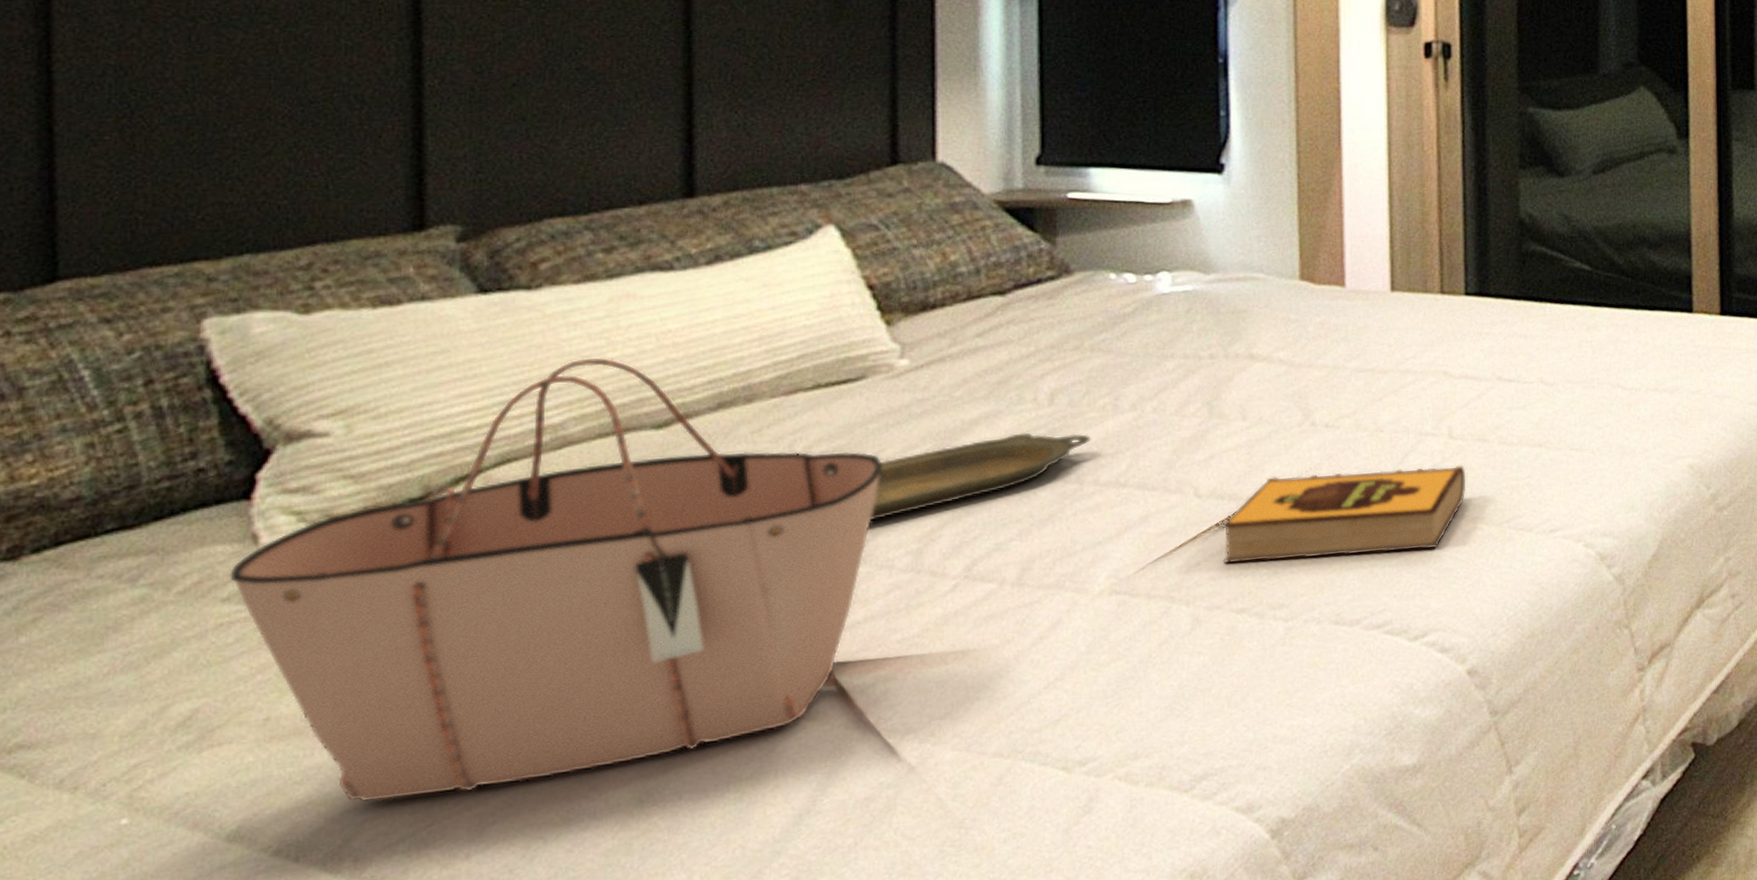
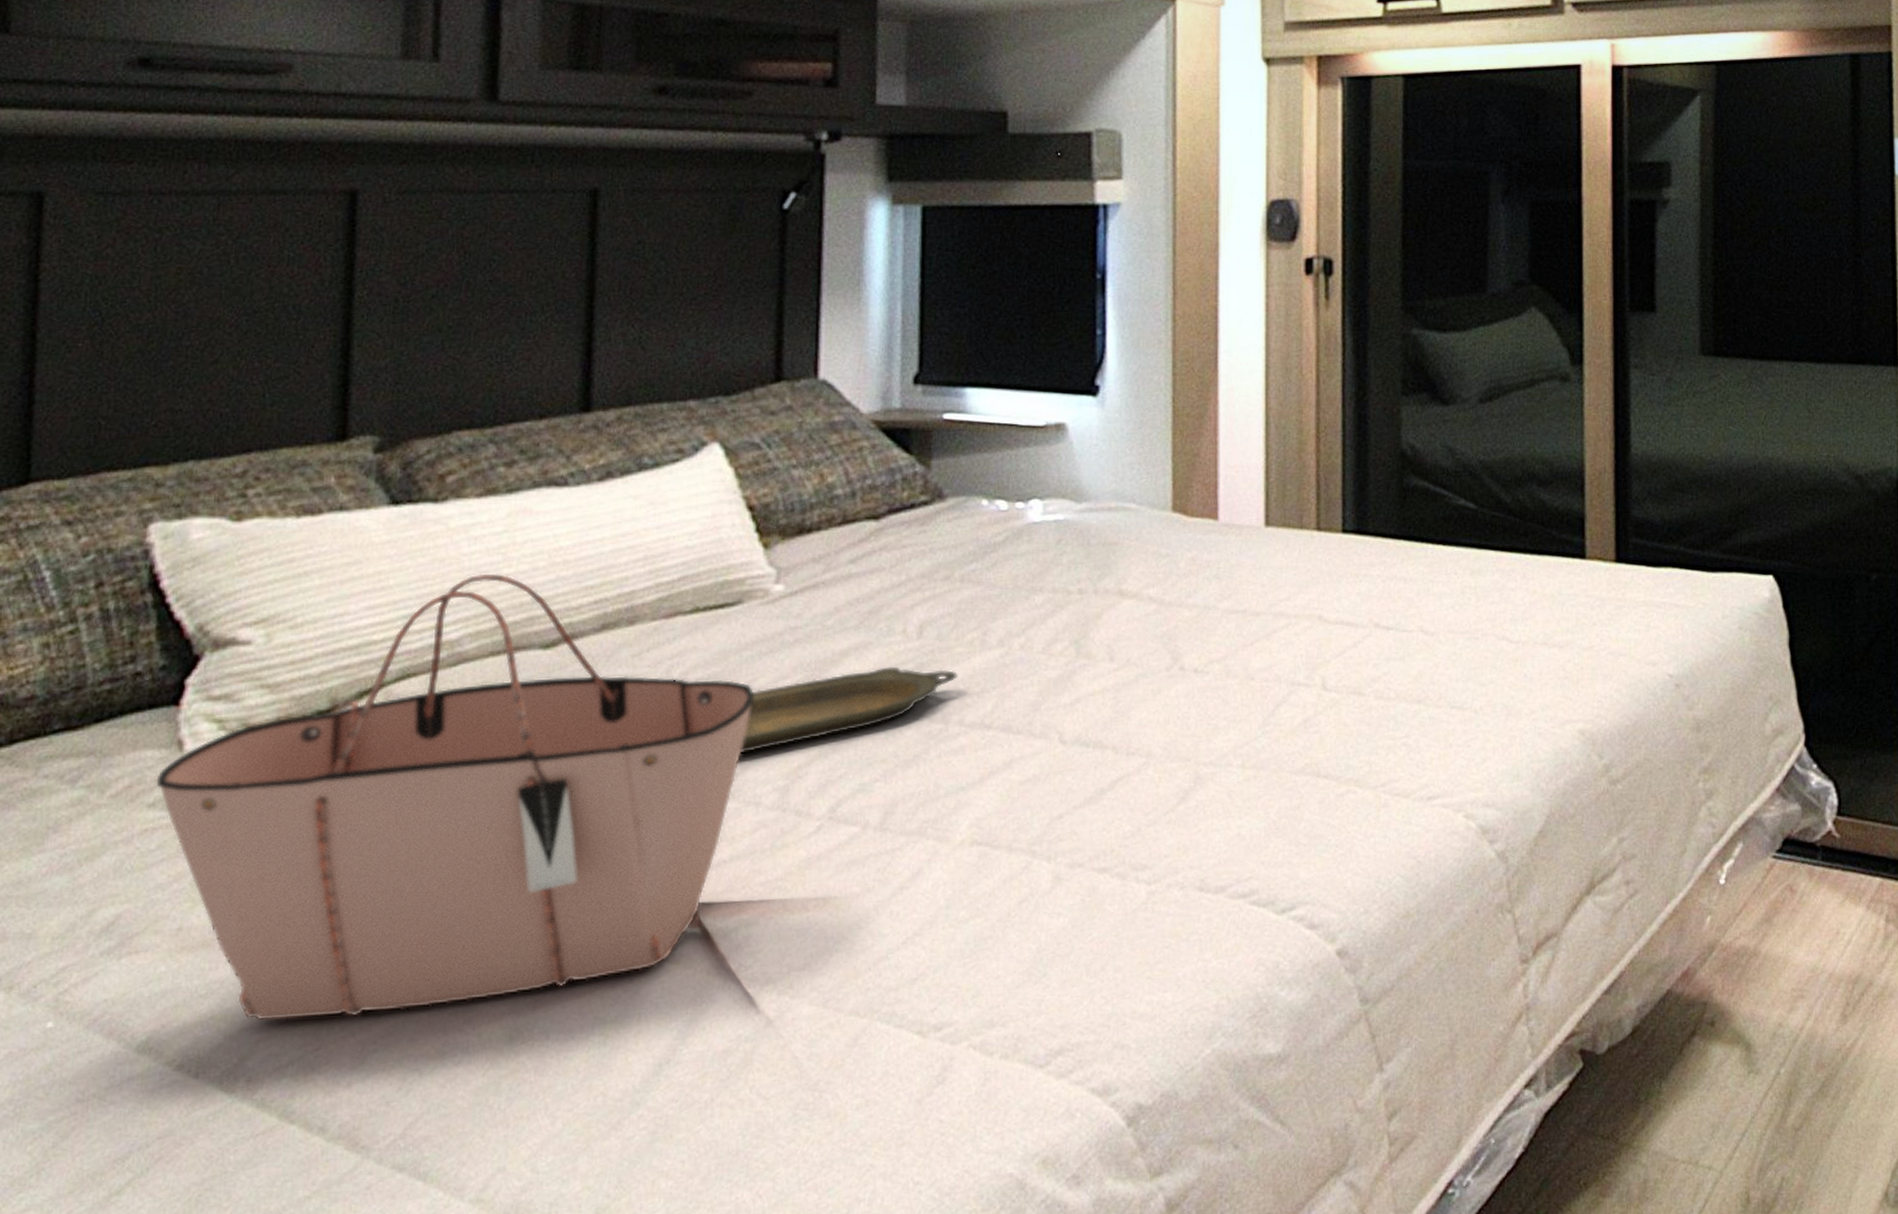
hardback book: present [1222,465,1466,564] -> none [1085,720,1340,818]

